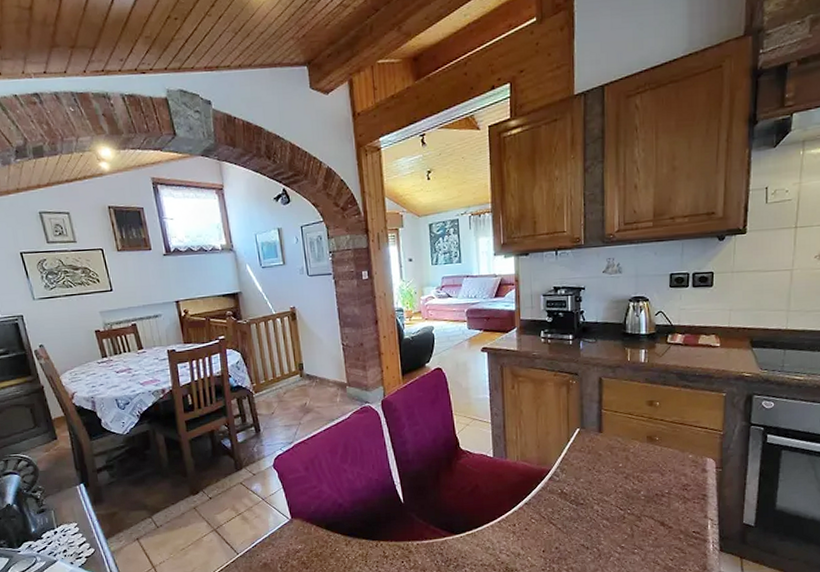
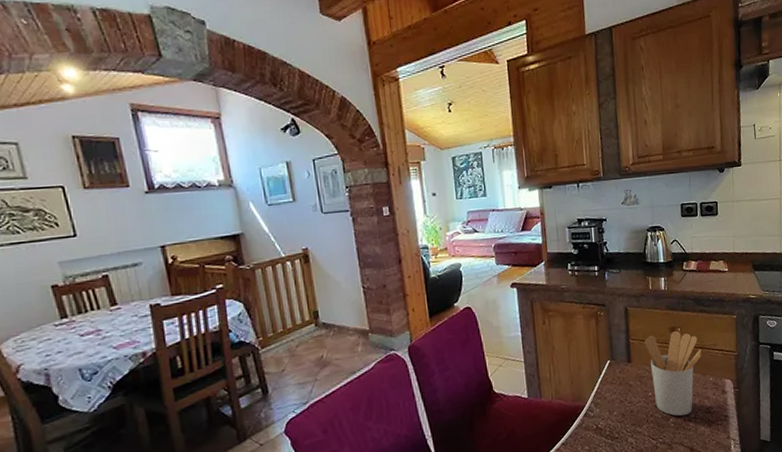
utensil holder: none [618,405,682,490] -> present [644,331,702,416]

